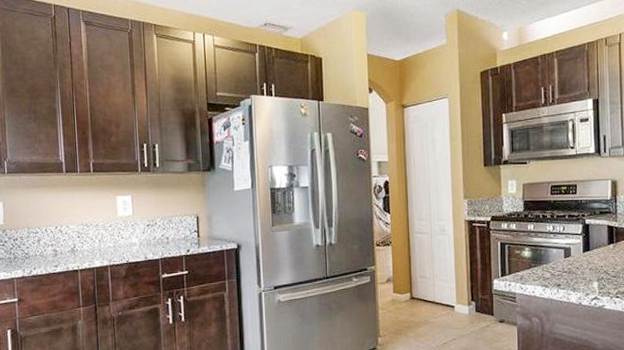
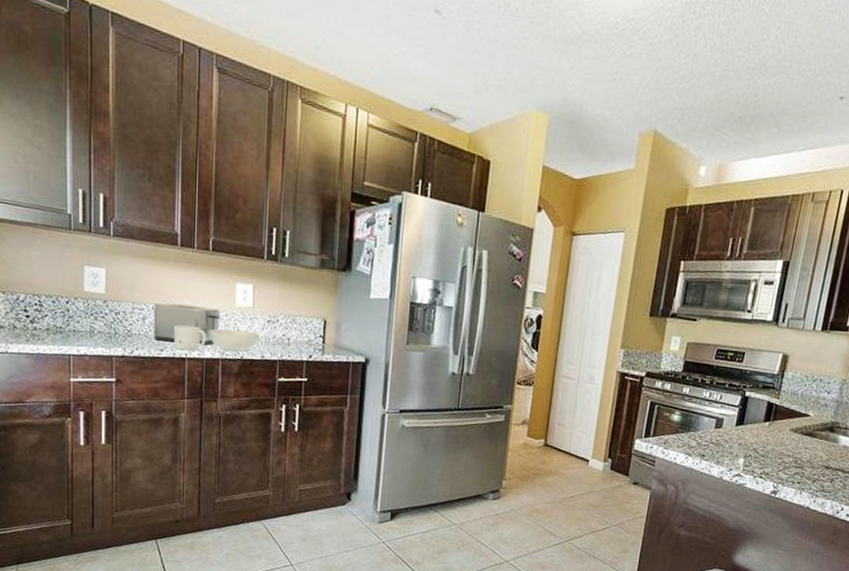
toaster: none [47,221,105,258] -> present [153,302,220,345]
mug: none [65,240,95,263] -> present [173,324,206,351]
bowl: none [96,237,142,258] -> present [209,329,260,352]

